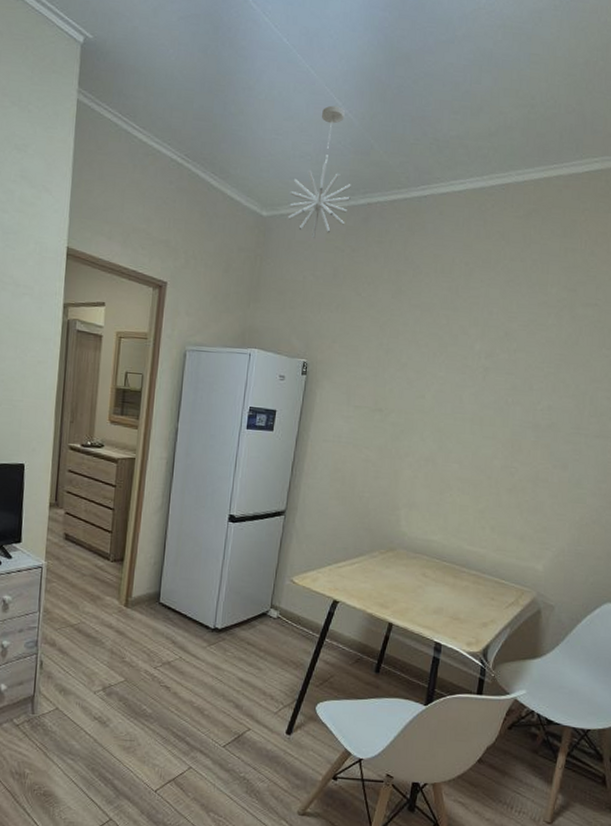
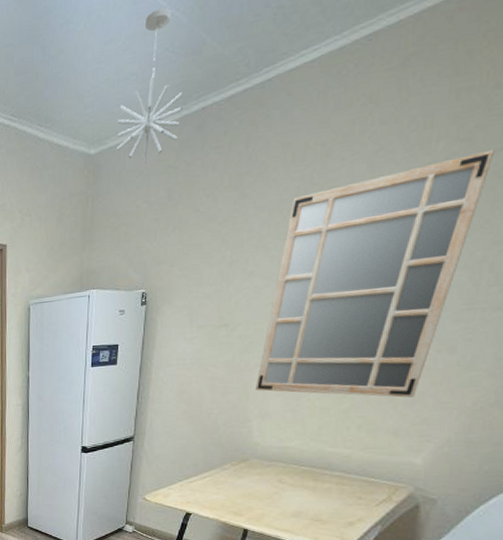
mirror: none [404,303,591,507] -> present [255,149,495,398]

